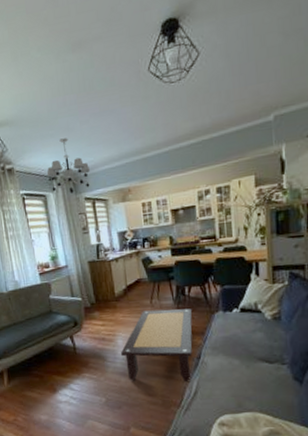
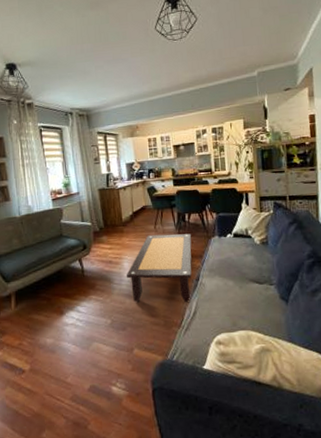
chandelier: present [47,138,91,193] -> none [63,79,103,128]

